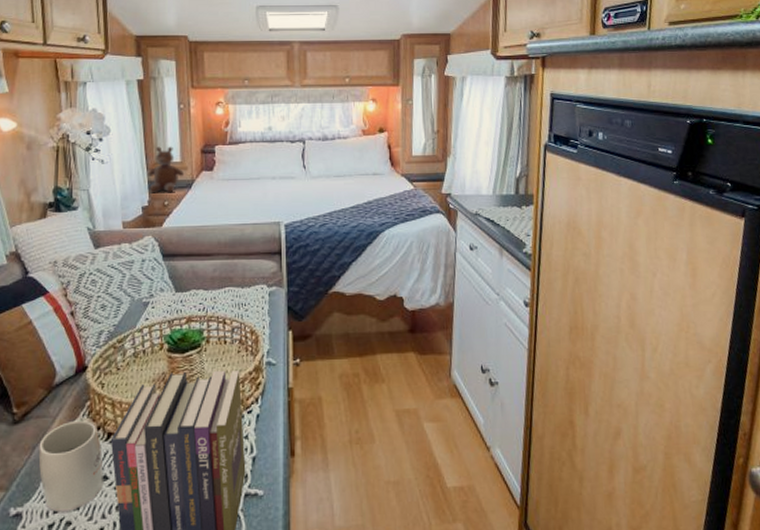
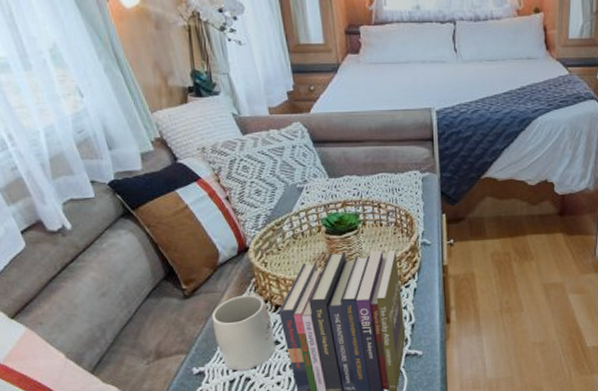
teddy bear: present [148,146,185,193] -> none [290,26,329,78]

